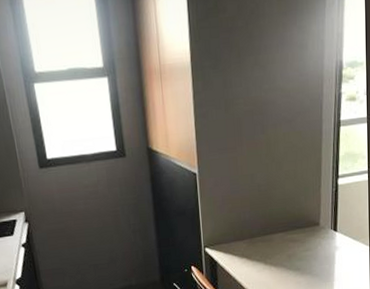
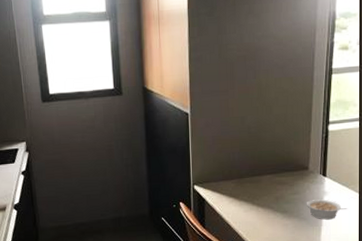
legume: none [318,254,359,275] -> present [306,199,348,220]

